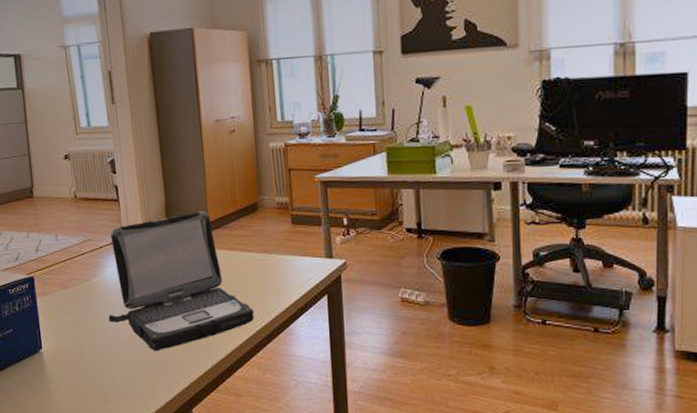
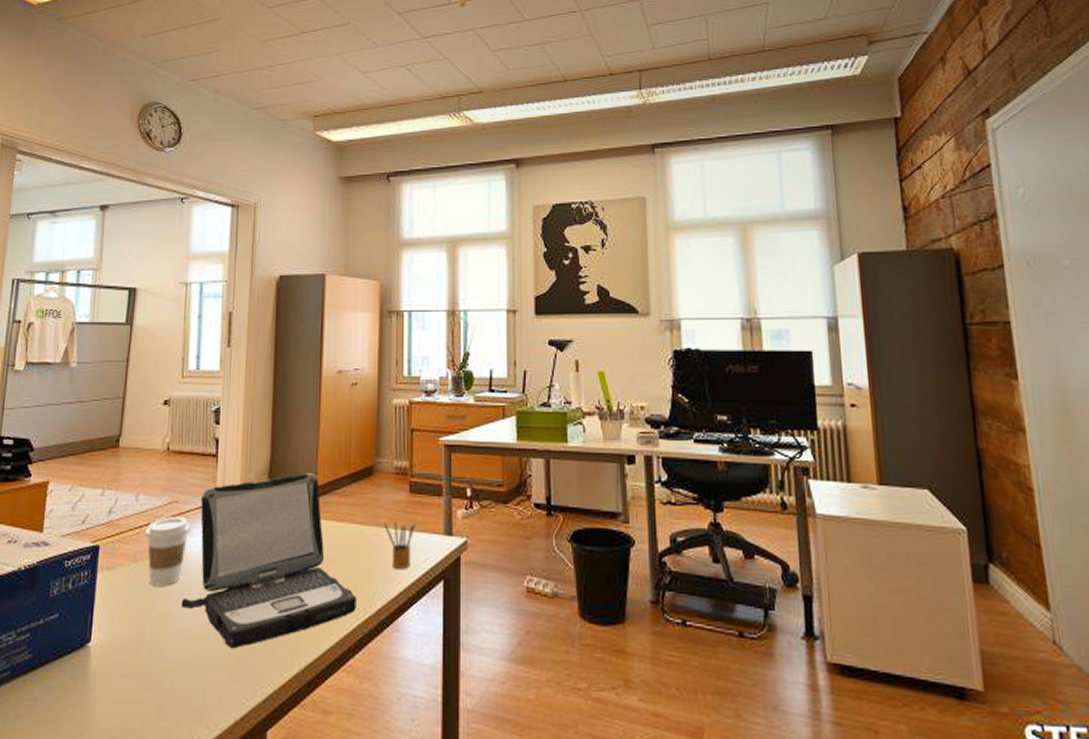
coffee cup: none [69,252,107,306] -> present [145,517,191,586]
pencil box: none [271,247,299,286] -> present [384,520,415,569]

